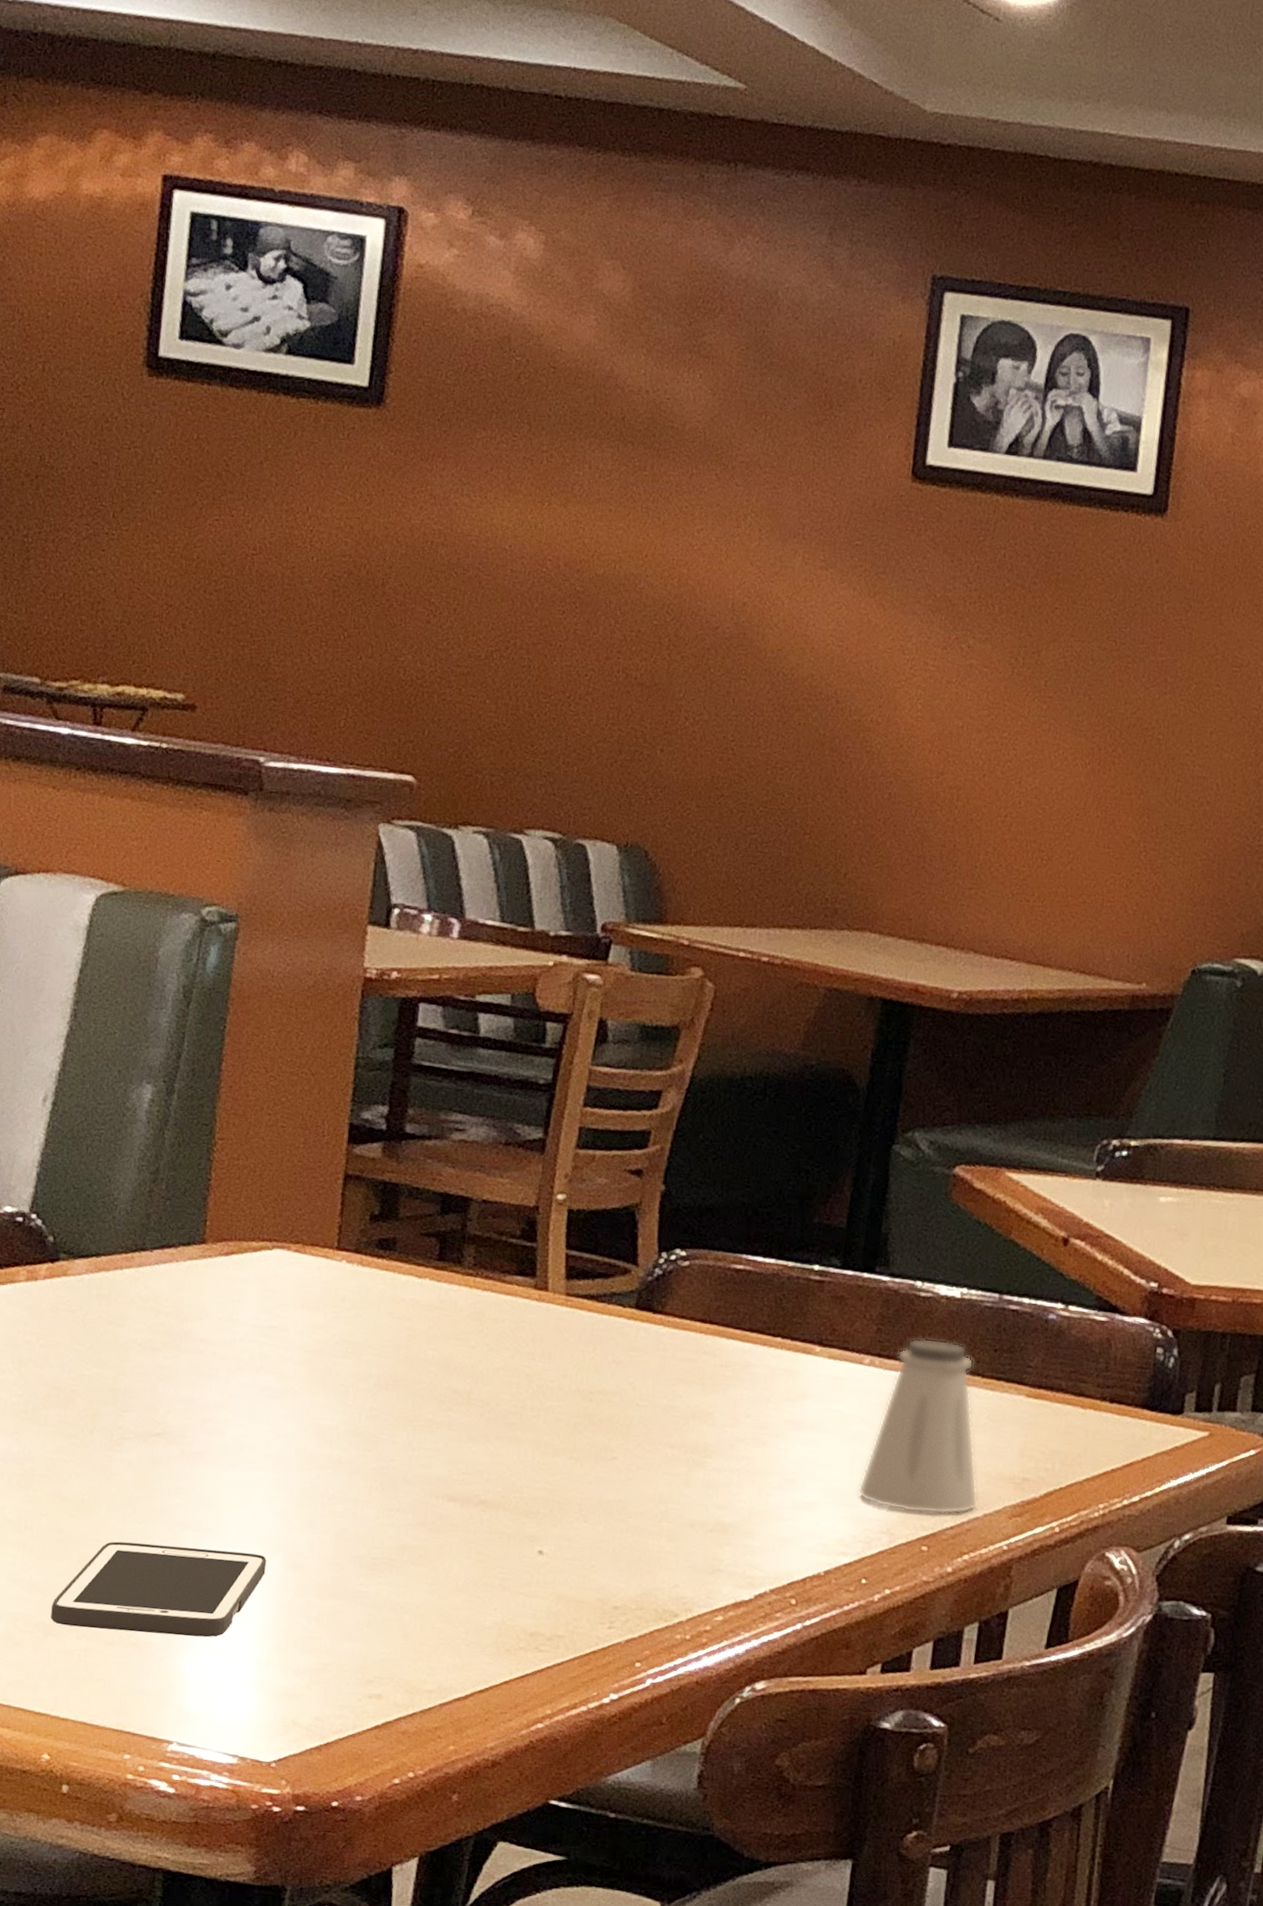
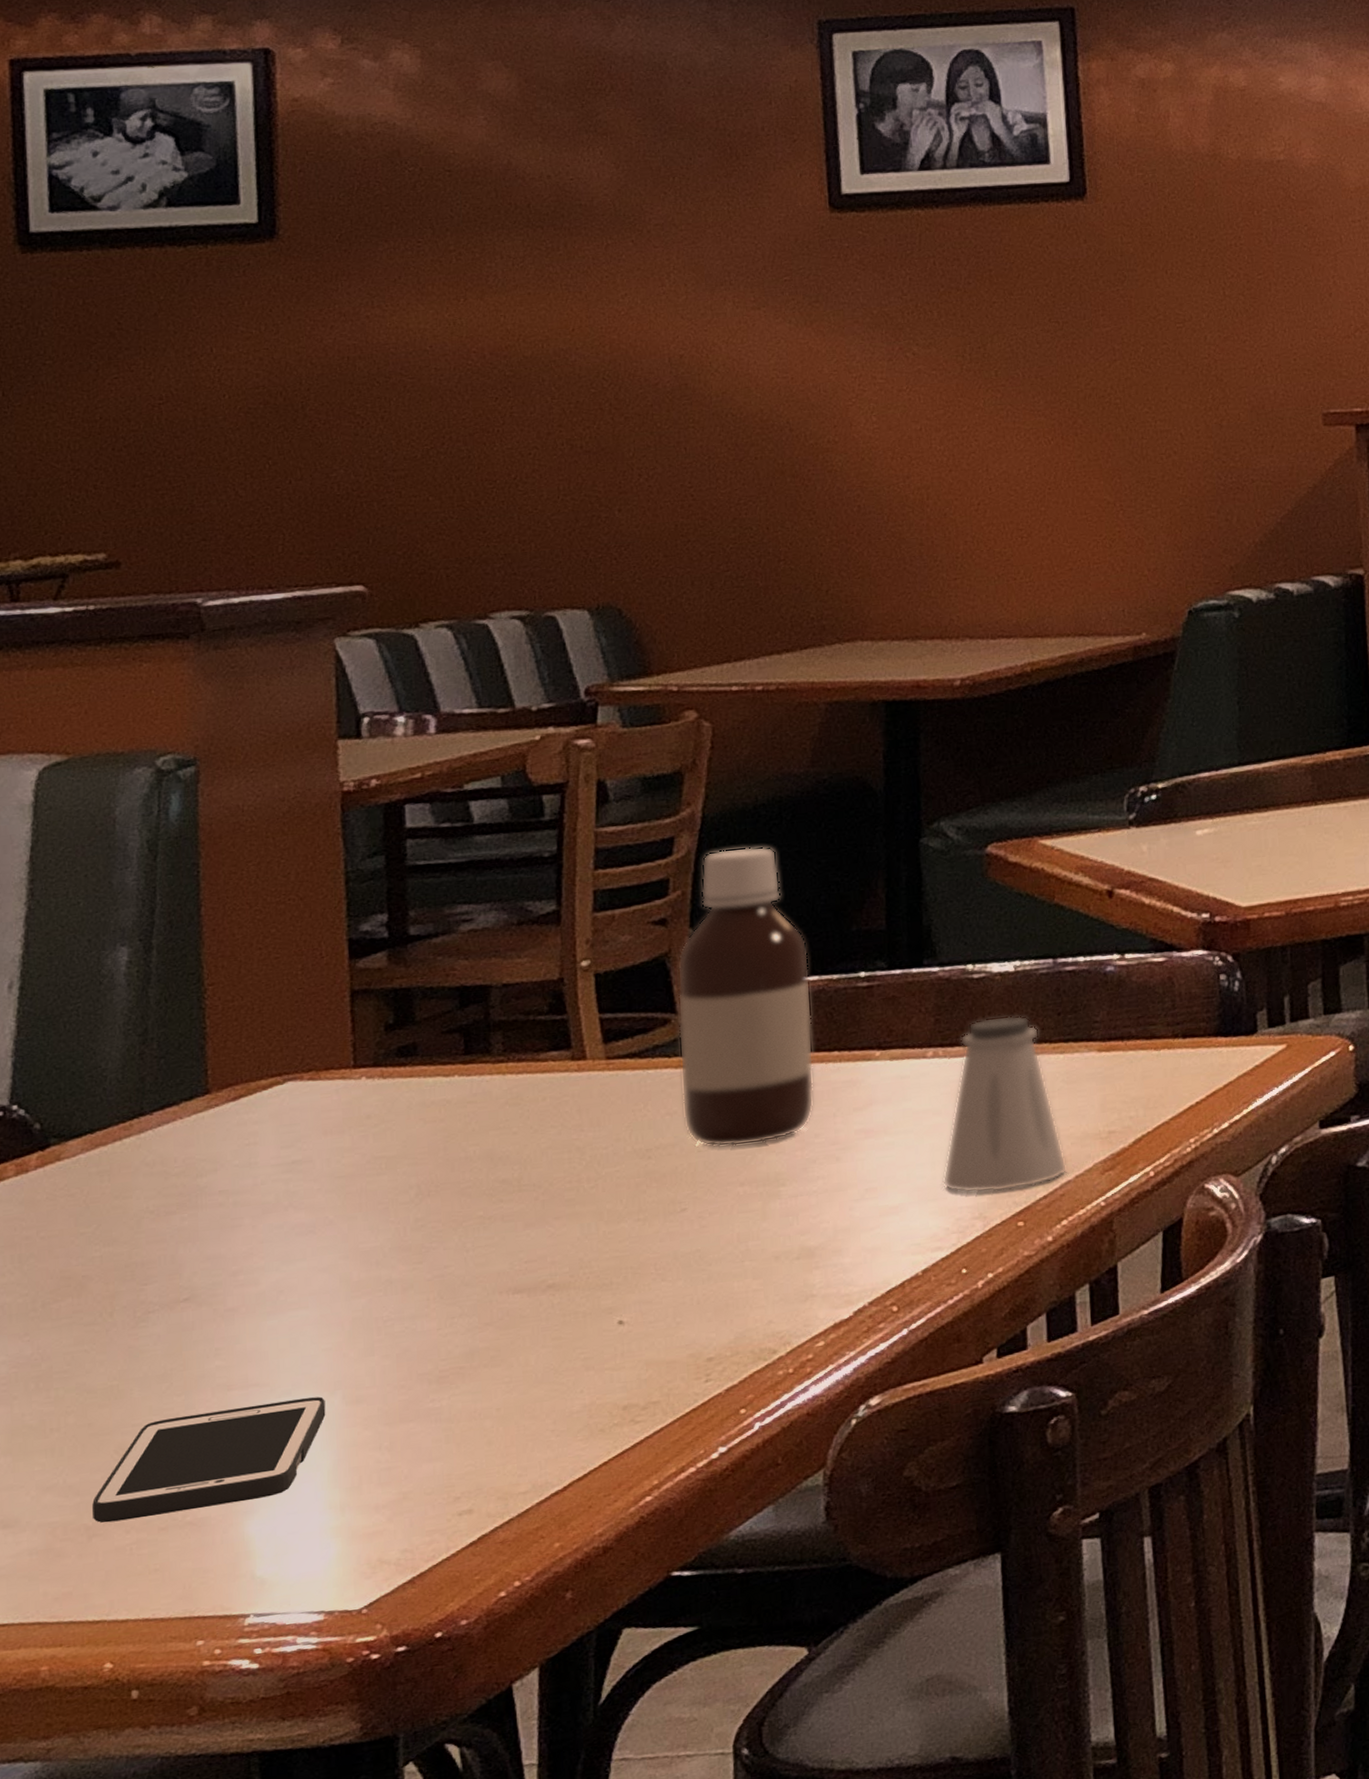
bottle: none [627,1113,769,1412] -> present [677,846,814,1147]

